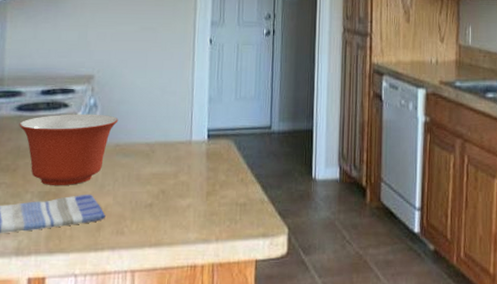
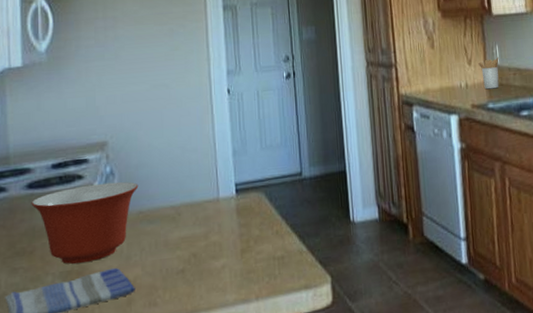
utensil holder: none [451,38,471,68] -> present [478,57,499,90]

